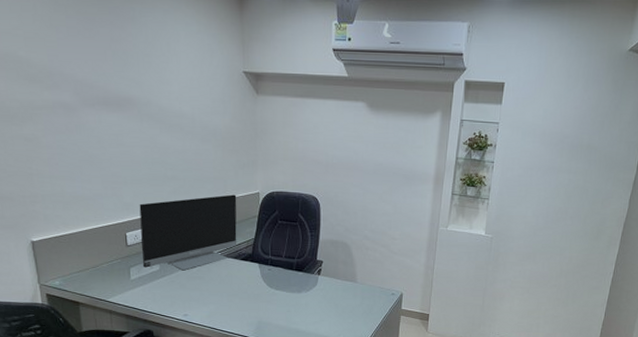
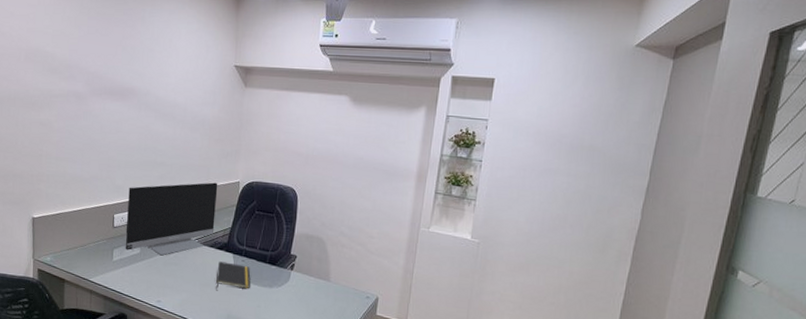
notepad: none [243,272,280,299] -> present [216,261,251,290]

